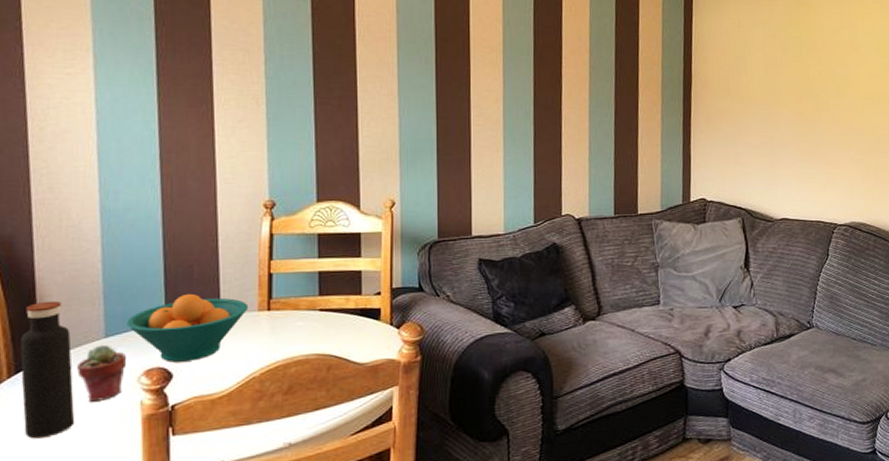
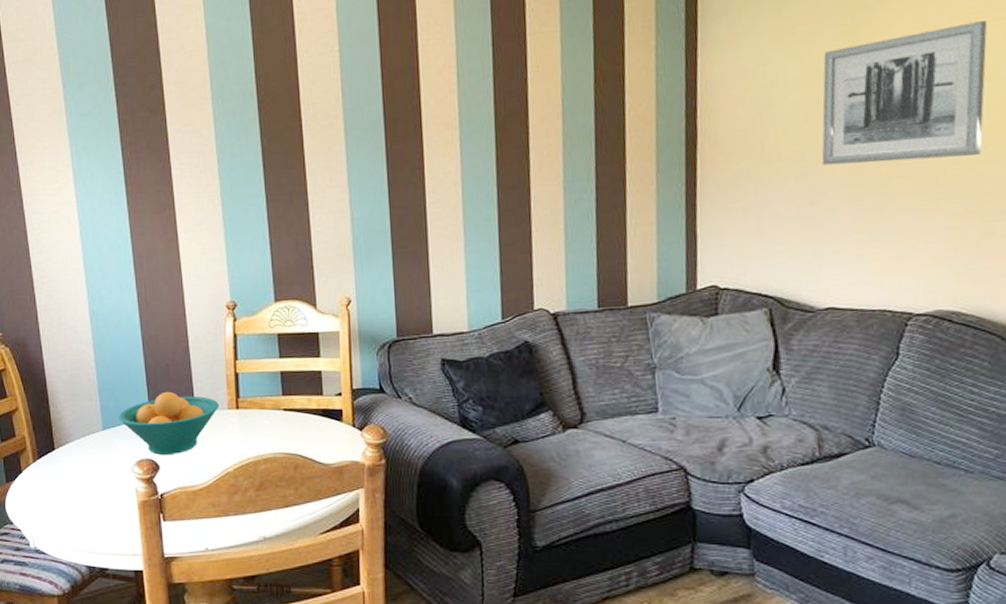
water bottle: present [19,300,75,439] -> none [39,396,86,515]
potted succulent: present [77,344,127,402] -> none [84,436,122,486]
wall art: none [777,14,879,109] -> present [821,21,988,165]

